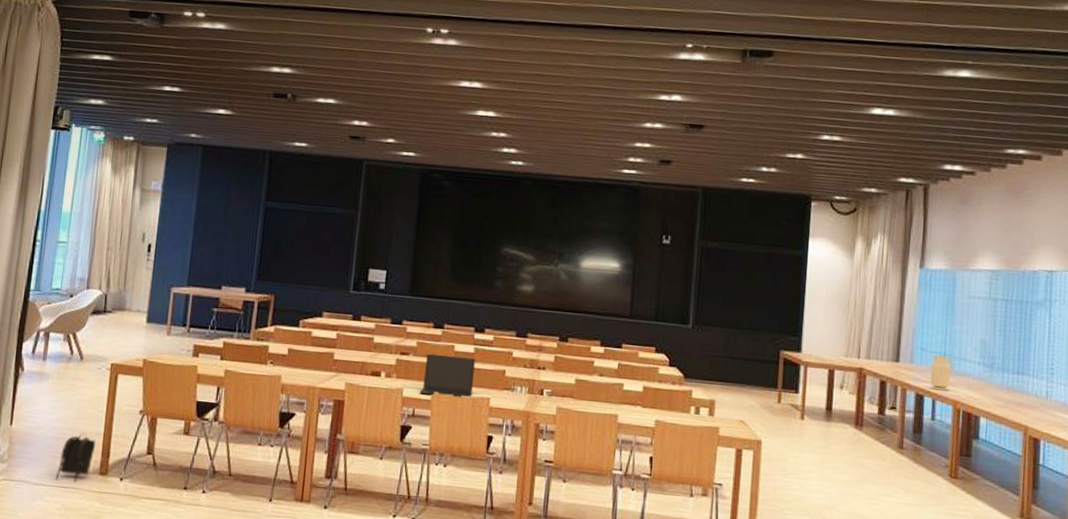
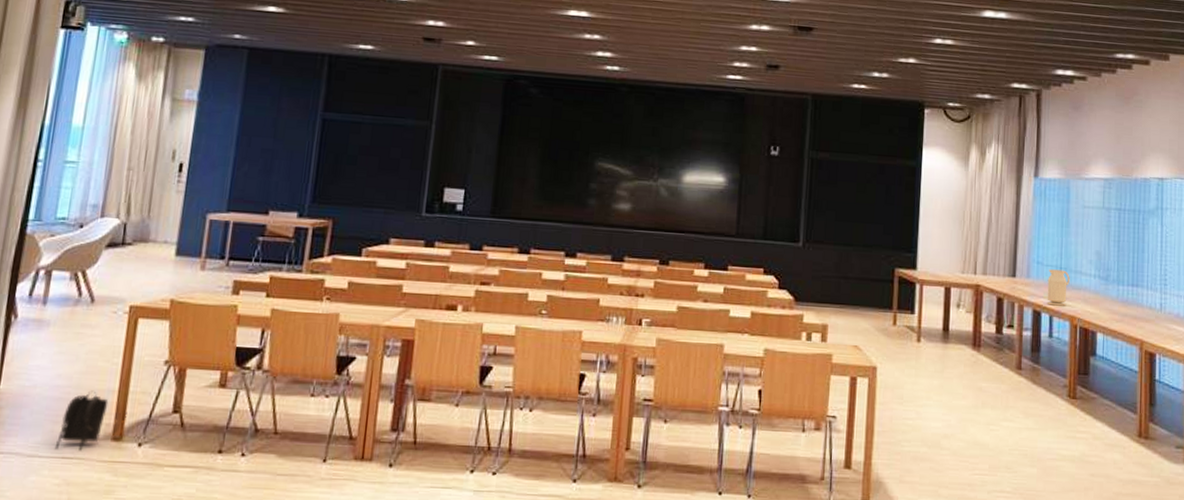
laptop: present [420,353,476,398] -> none [502,282,567,332]

